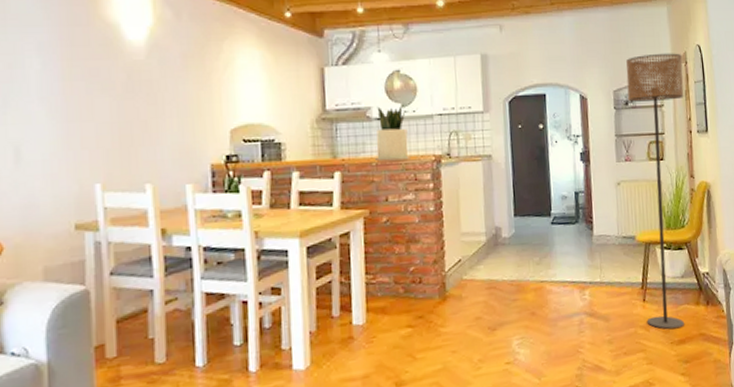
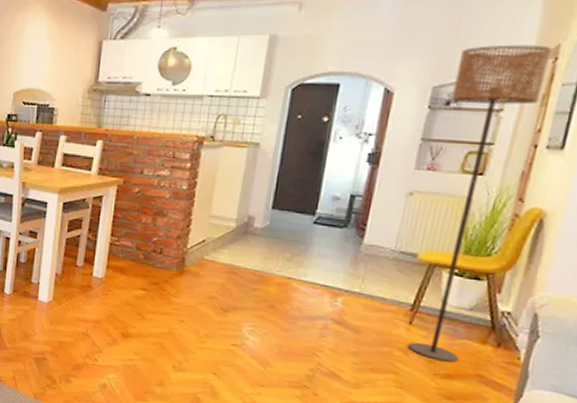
planter: present [374,105,411,163] -> none [136,82,176,139]

